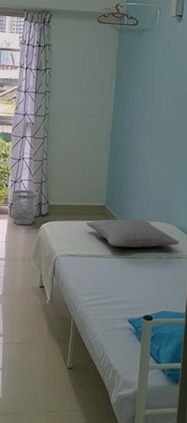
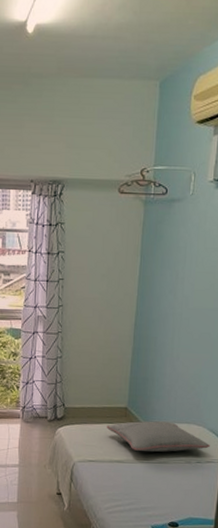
wastebasket: present [12,189,38,226] -> none [24,391,53,430]

